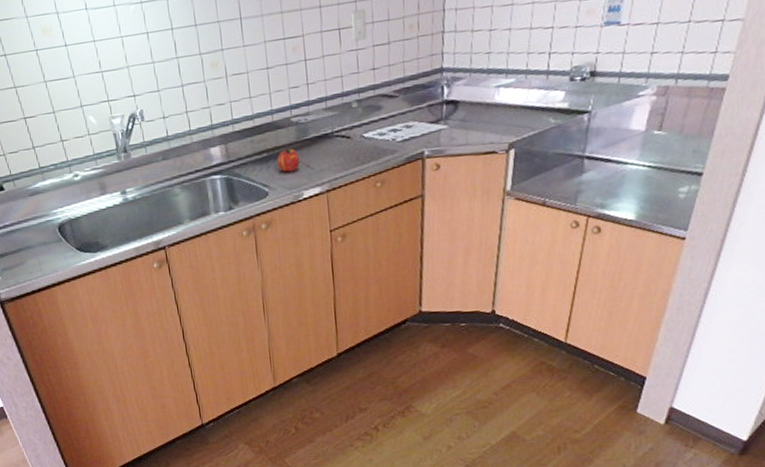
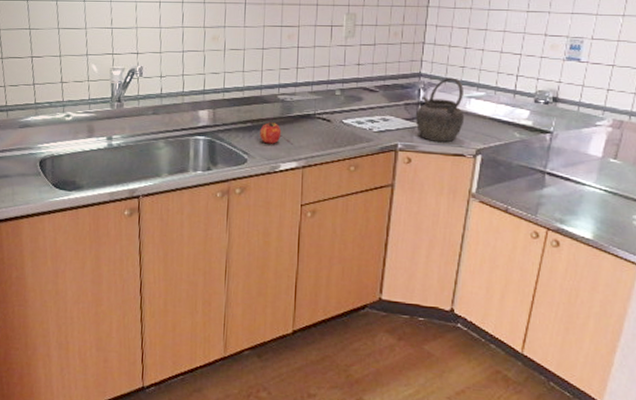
kettle: none [441,67,494,143] -> present [416,77,465,143]

